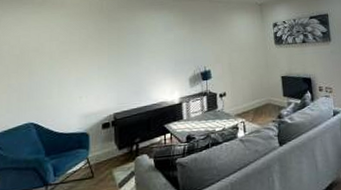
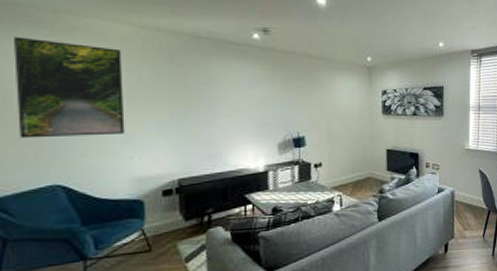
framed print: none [8,12,77,88] -> present [14,36,125,138]

